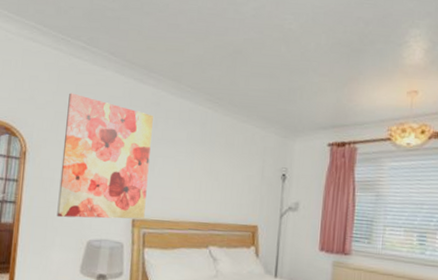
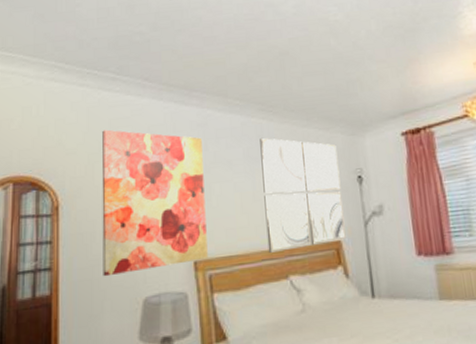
wall art: none [195,125,269,226] -> present [260,137,346,253]

